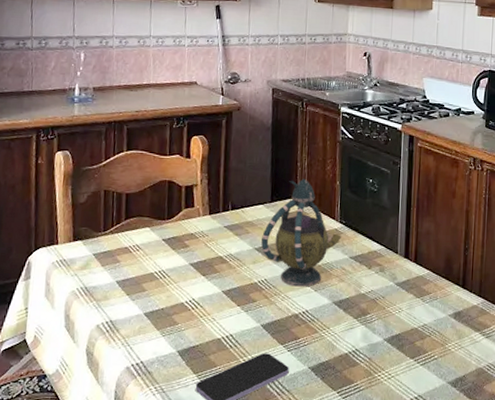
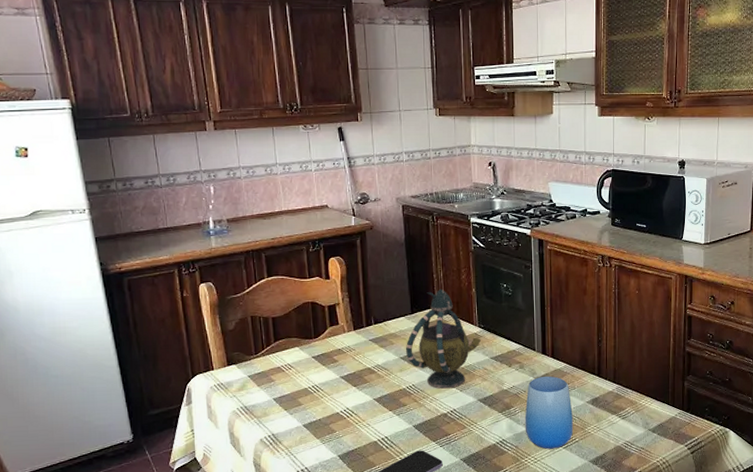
cup: none [380,283,433,365] -> present [524,376,573,449]

